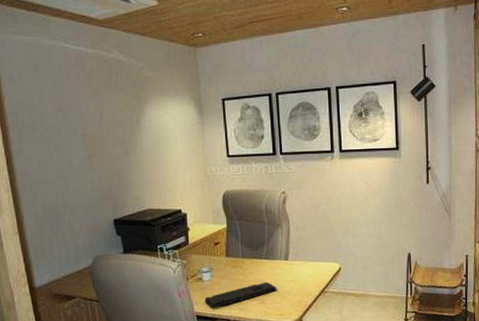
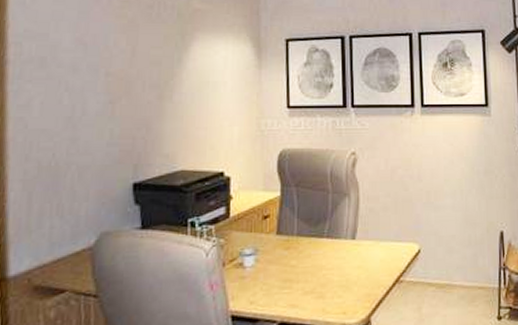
keyboard: present [204,282,277,308] -> none [244,268,340,305]

